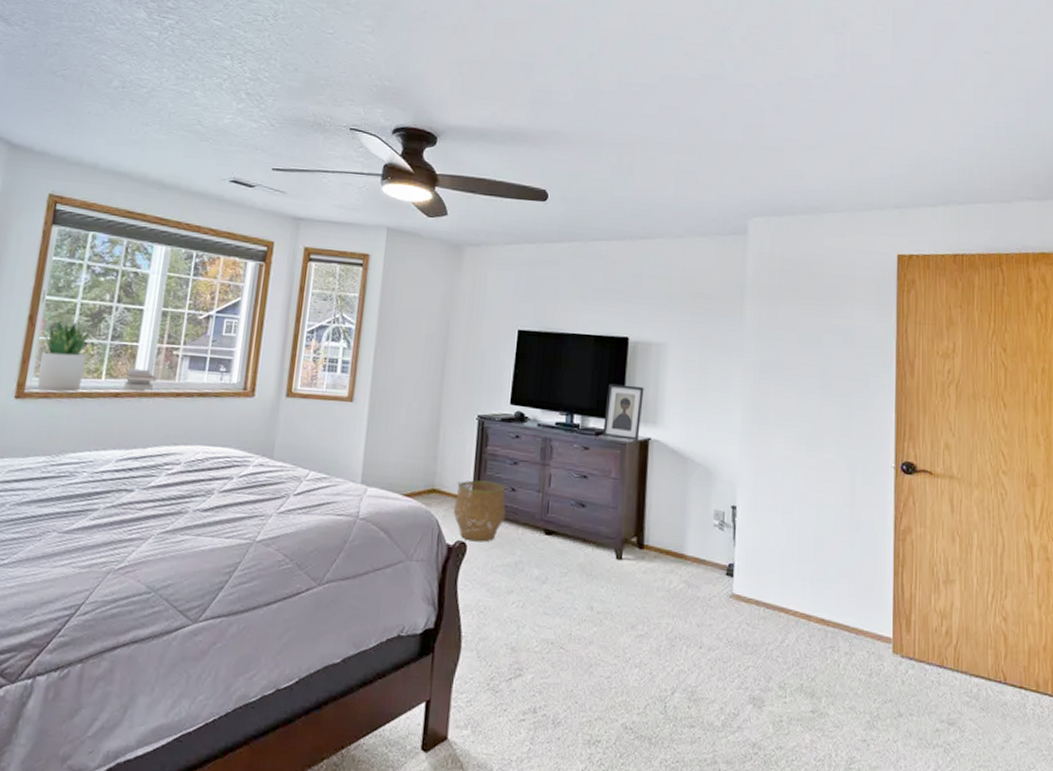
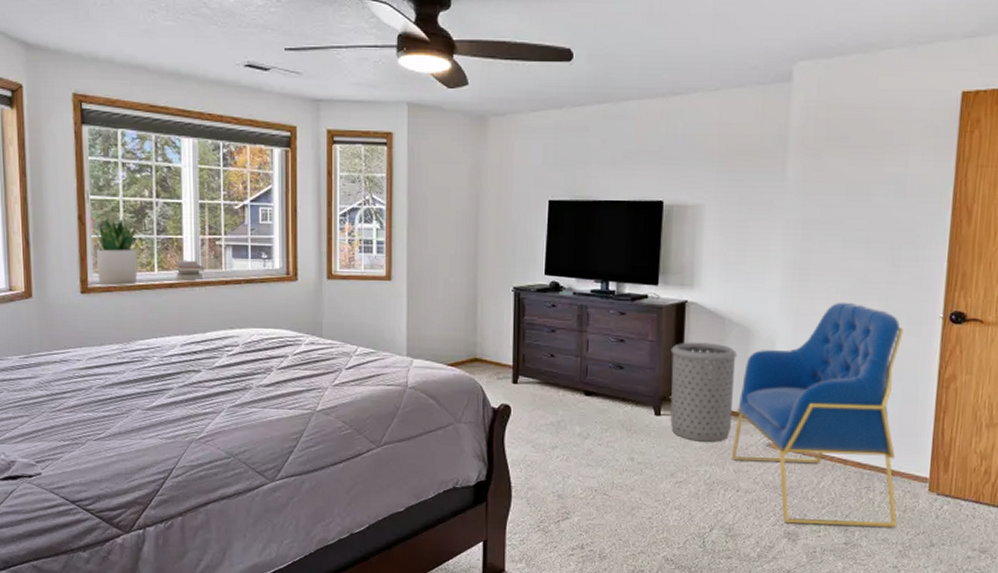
basket: present [453,480,507,542] -> none [496,348,547,405]
picture frame: present [603,383,644,440] -> none [639,249,680,304]
laundry basket: none [631,481,700,591] -> present [670,342,738,442]
armchair: none [694,446,864,694] -> present [732,302,904,527]

